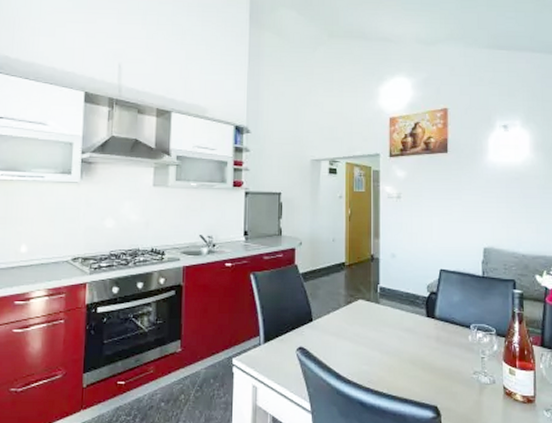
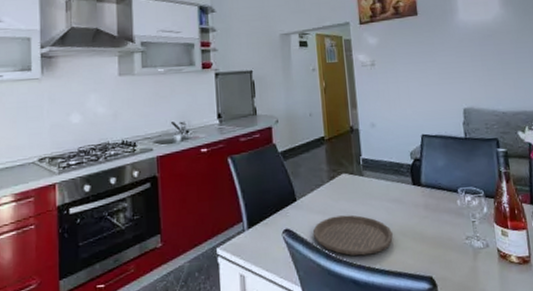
plate: none [325,339,402,379] -> present [312,214,393,256]

